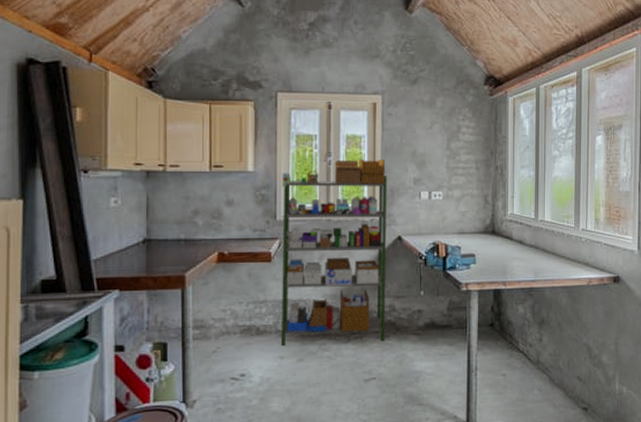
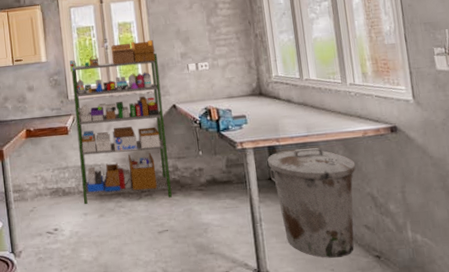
trash can: none [491,293,577,410] -> present [267,147,356,258]

